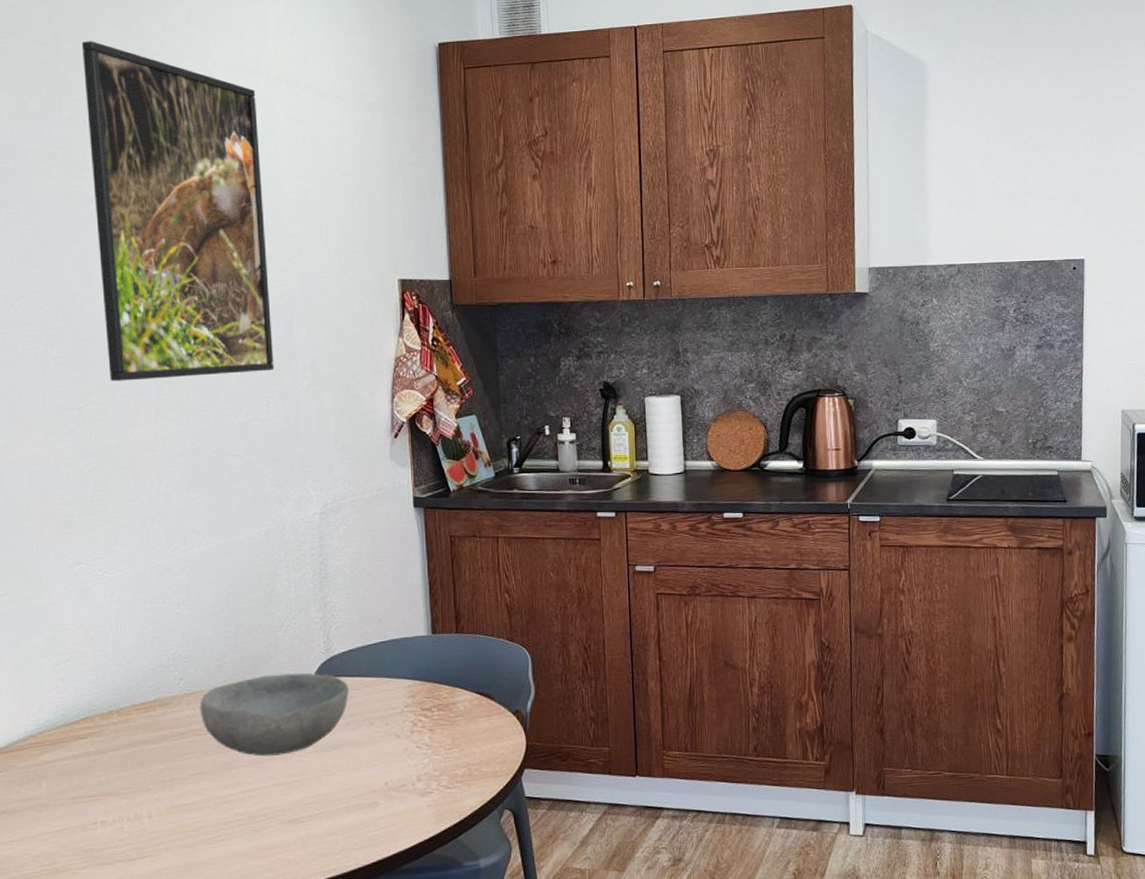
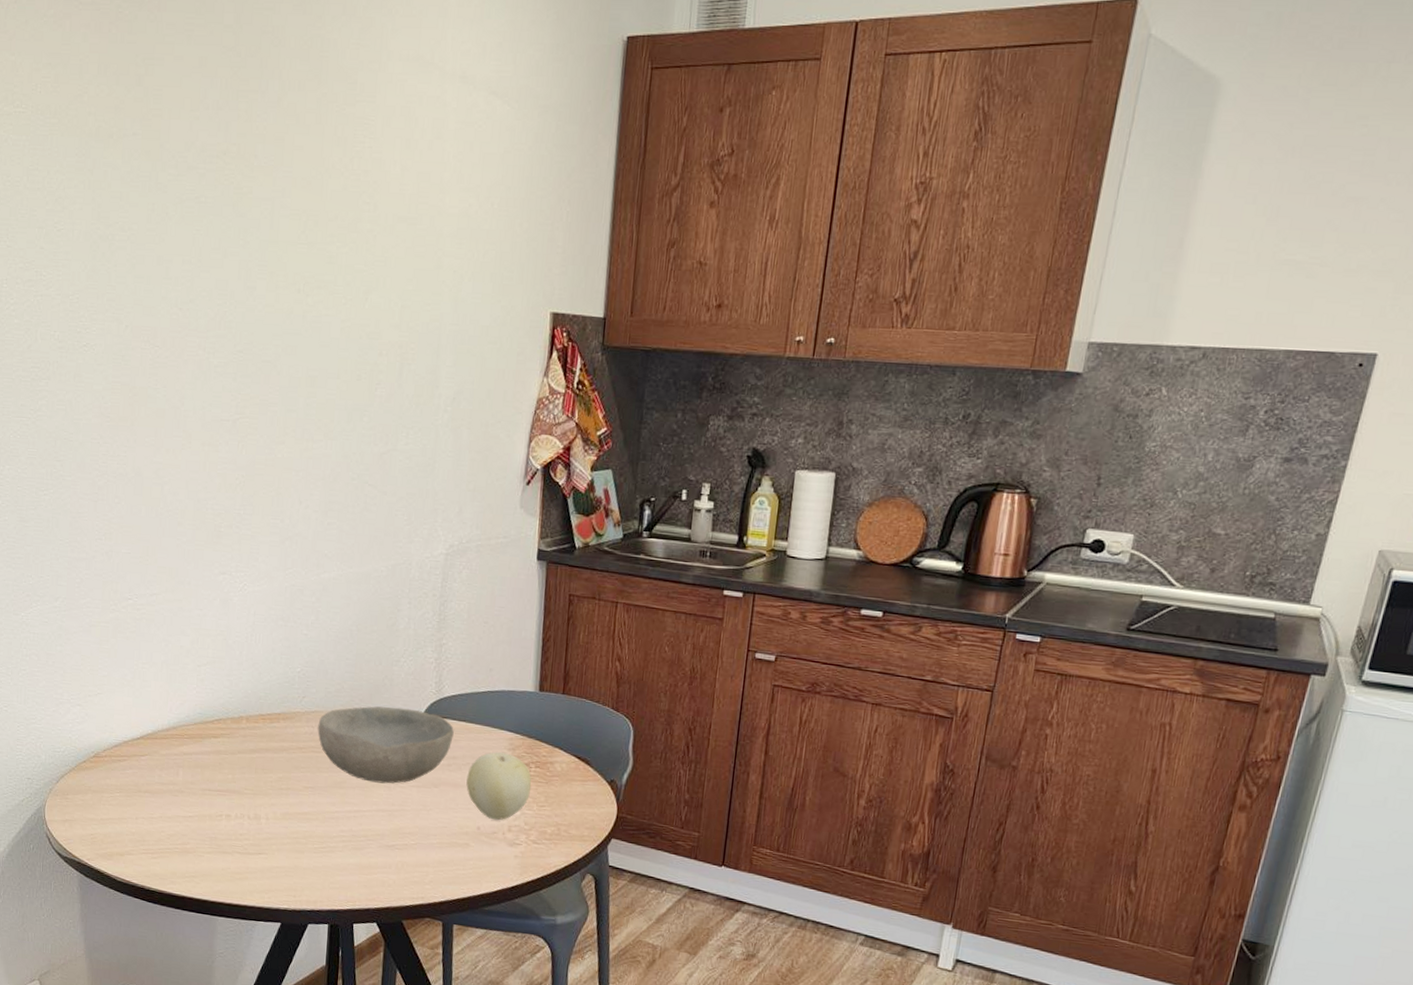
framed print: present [81,41,274,381] -> none [262,24,428,401]
fruit: none [368,701,437,773] -> present [466,752,532,821]

